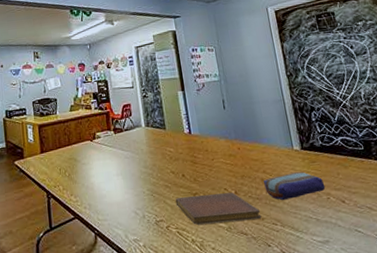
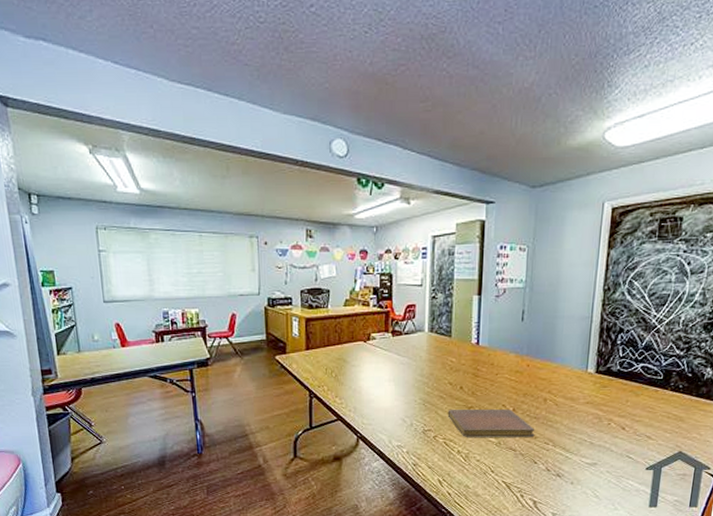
pencil case: present [264,172,326,200] -> none [545,395,610,421]

